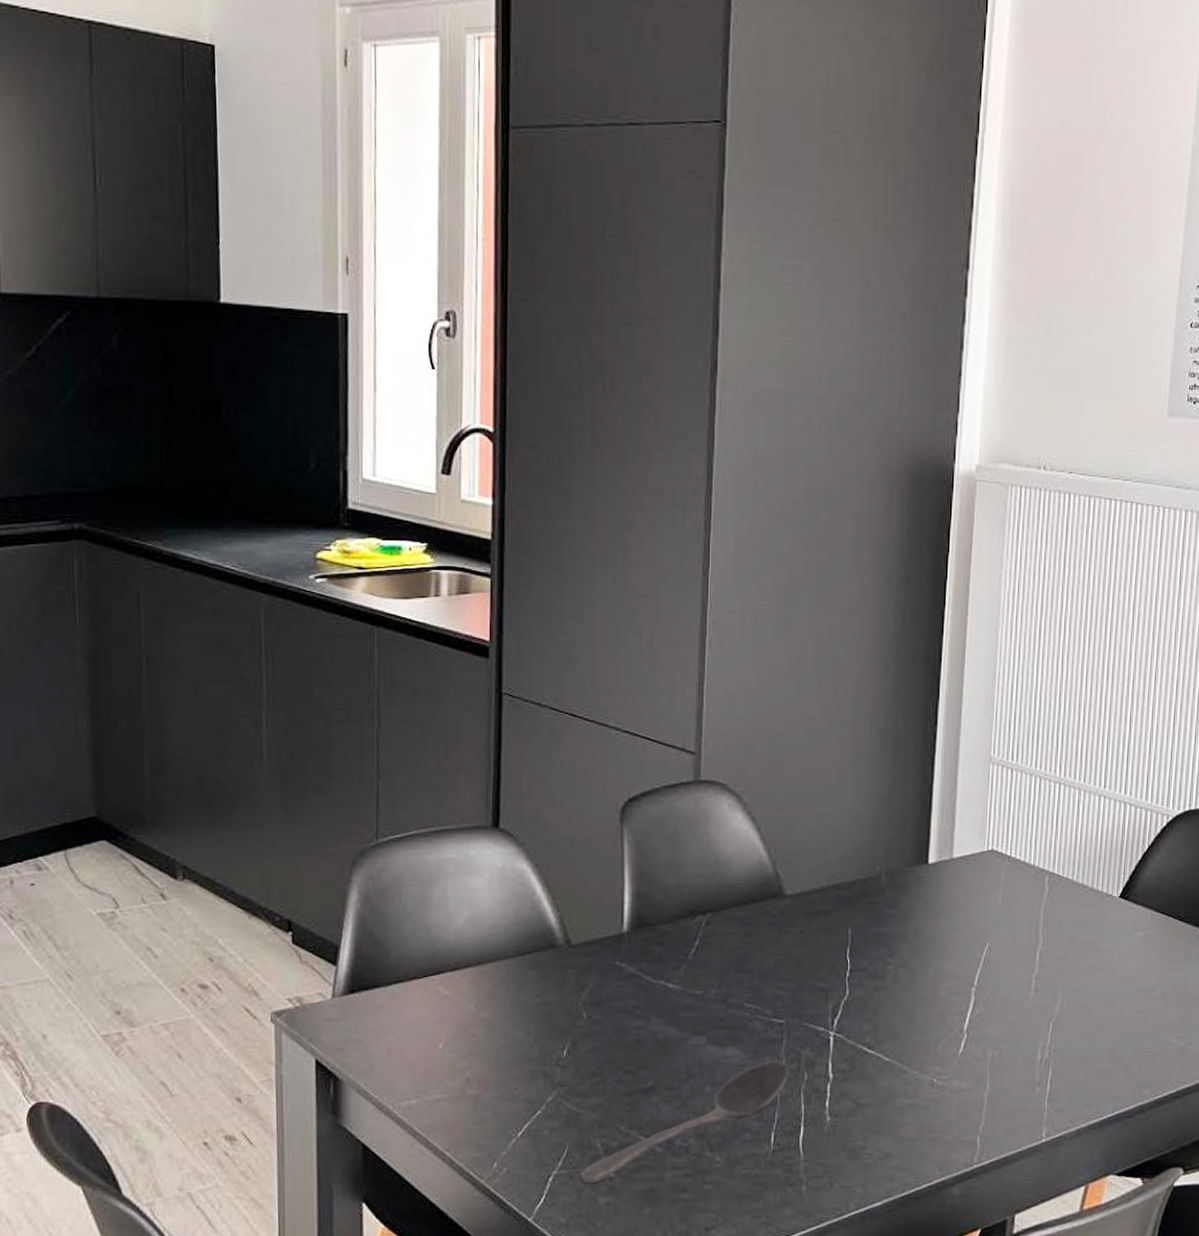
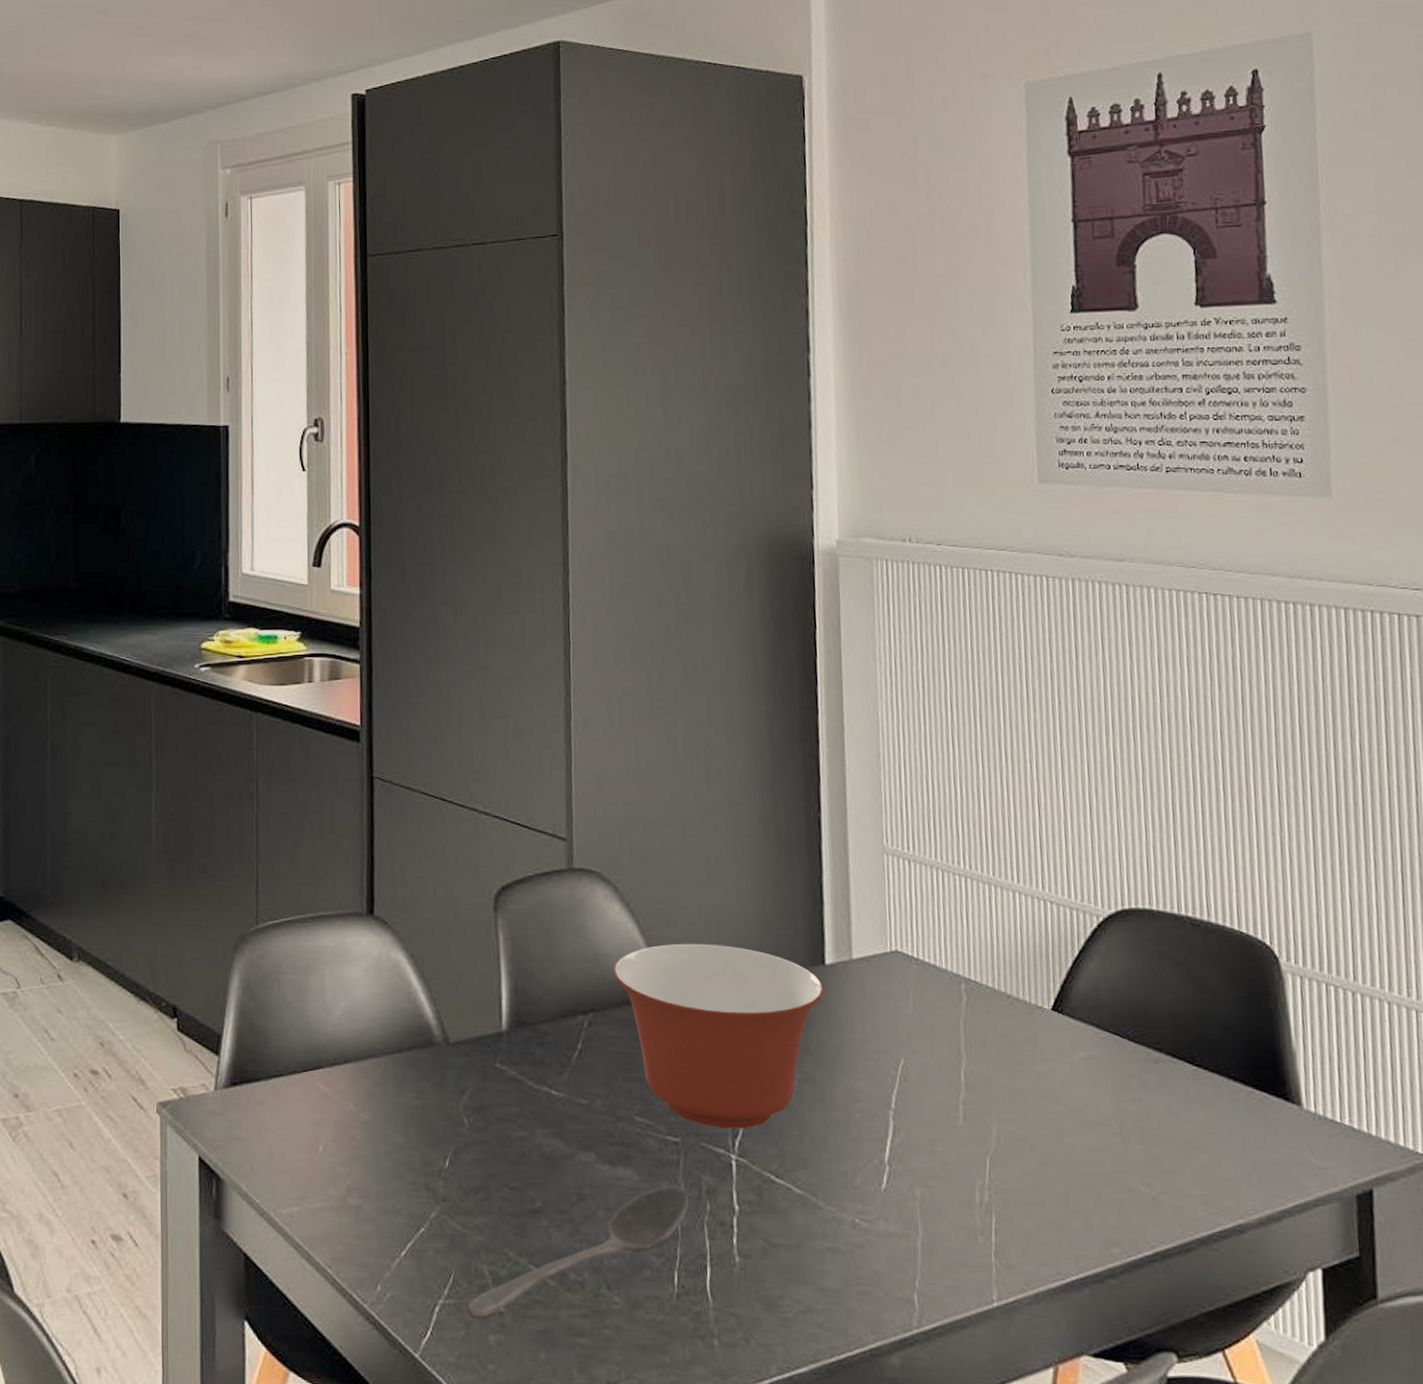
mixing bowl: none [732,847,925,1010] -> present [613,943,824,1129]

